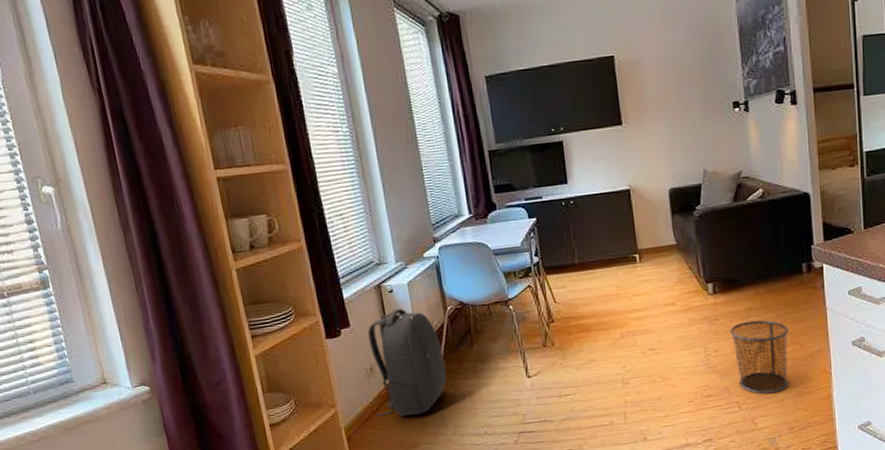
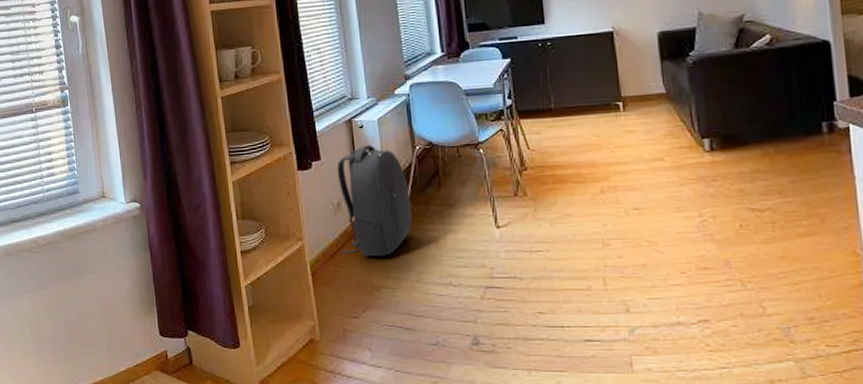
waste bin: present [730,320,789,394] -> none [731,184,807,274]

